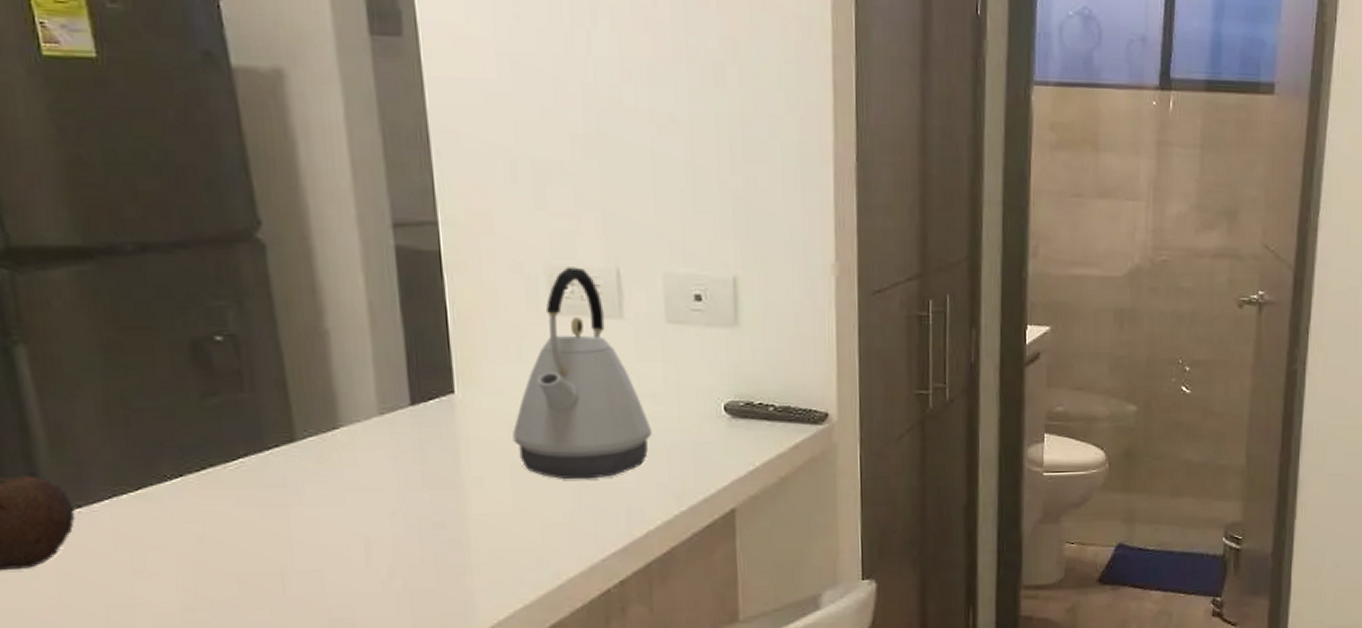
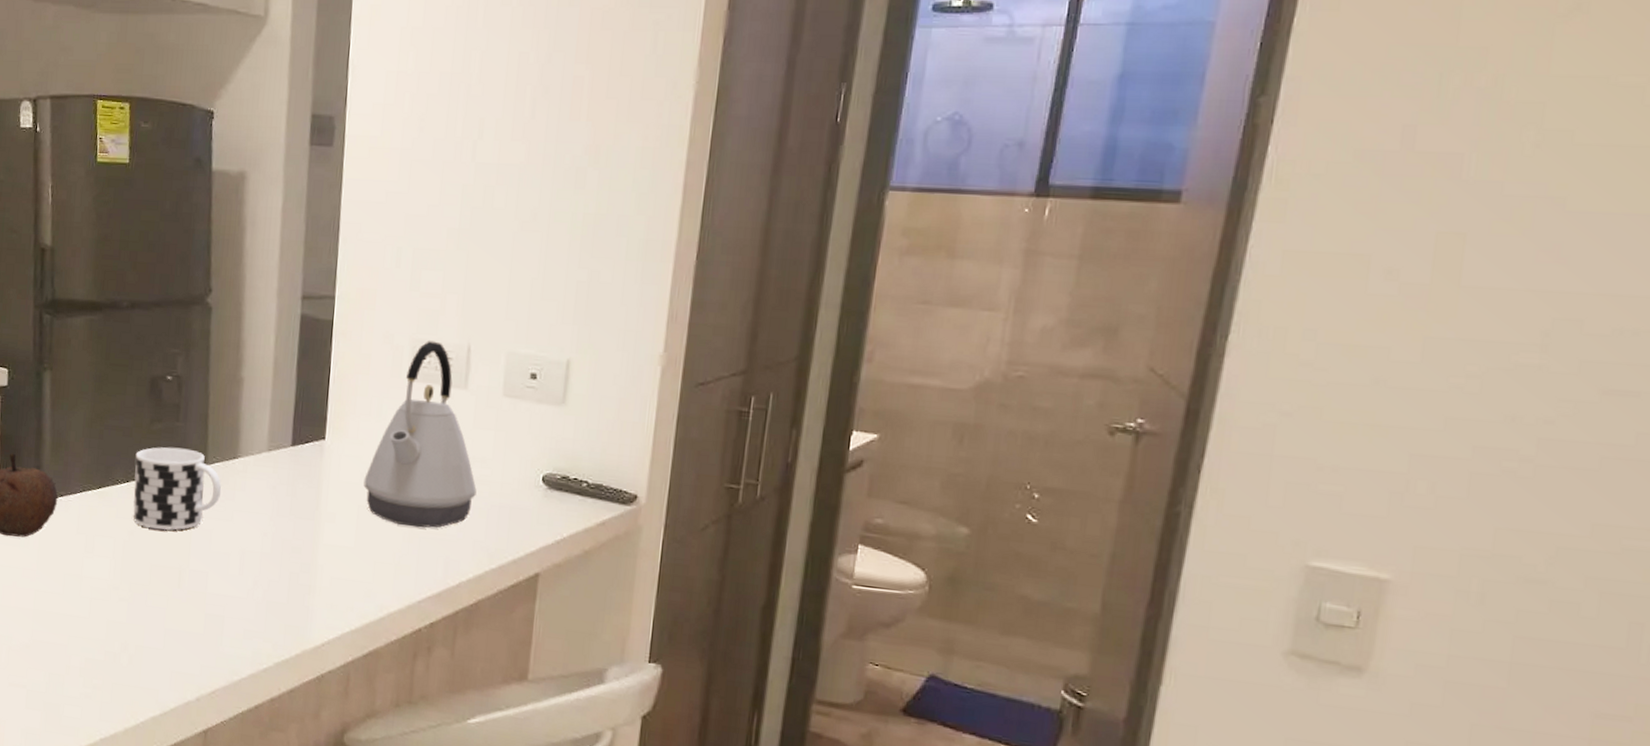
cup: none [186,424,324,529] -> present [133,447,222,531]

